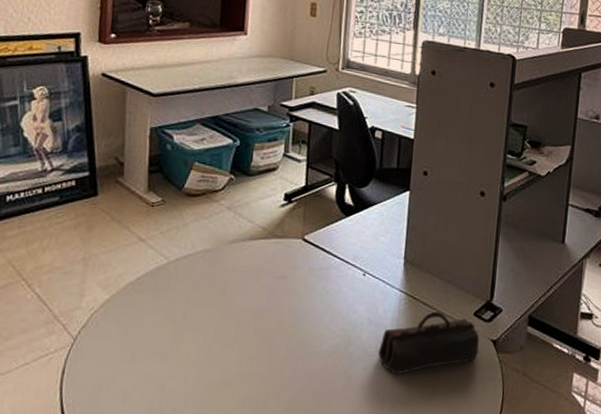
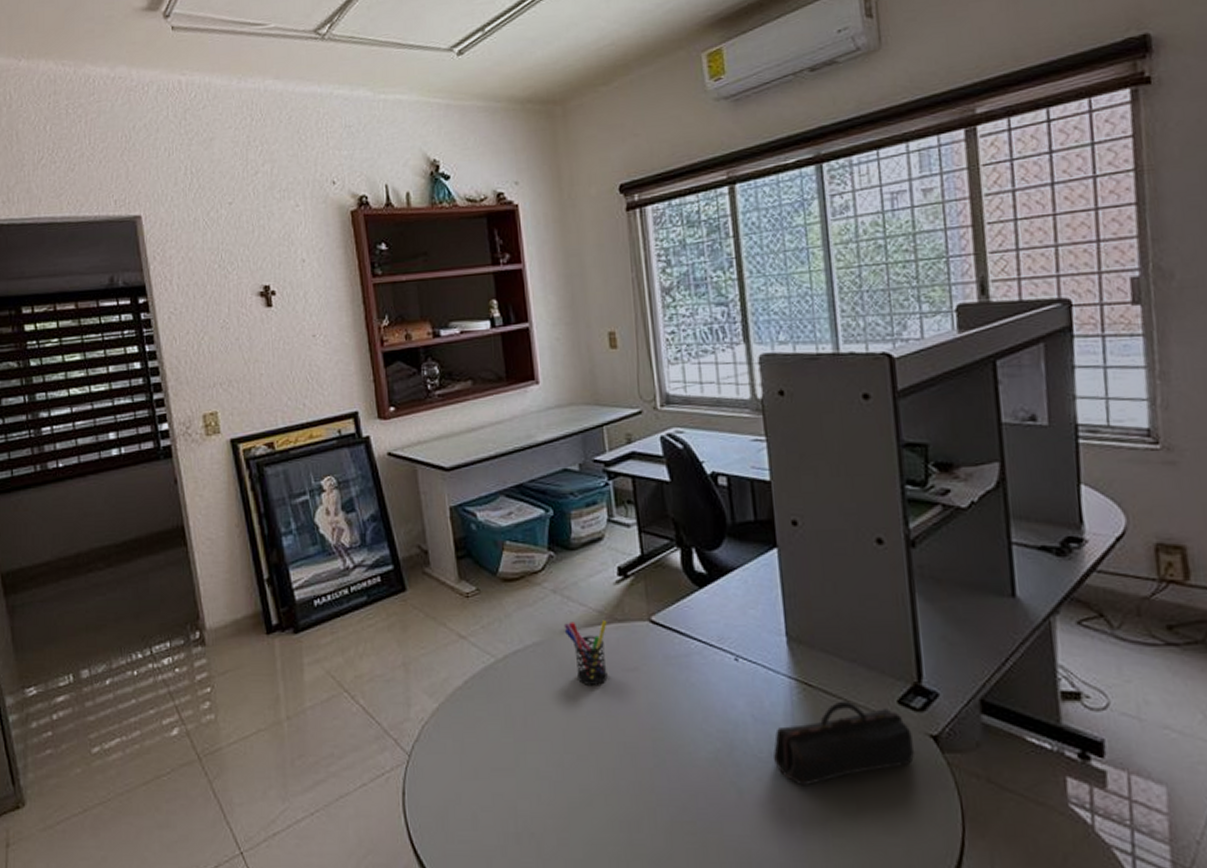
pen holder: none [231,234,268,288] -> present [564,619,608,685]

